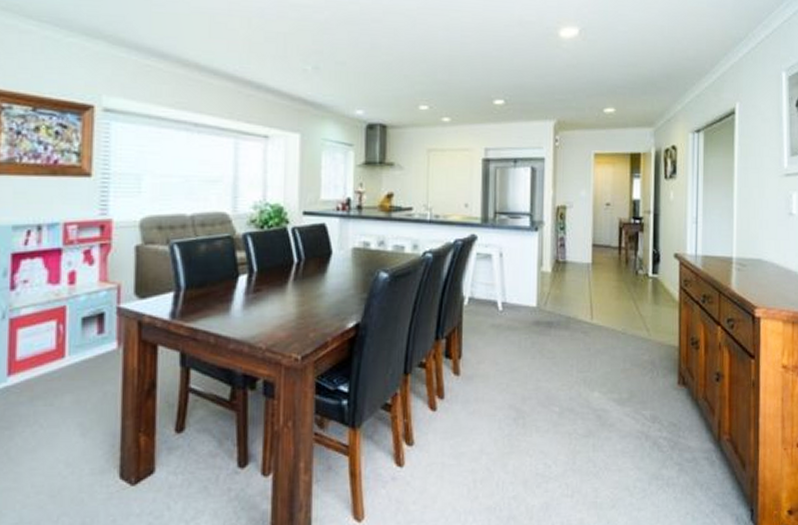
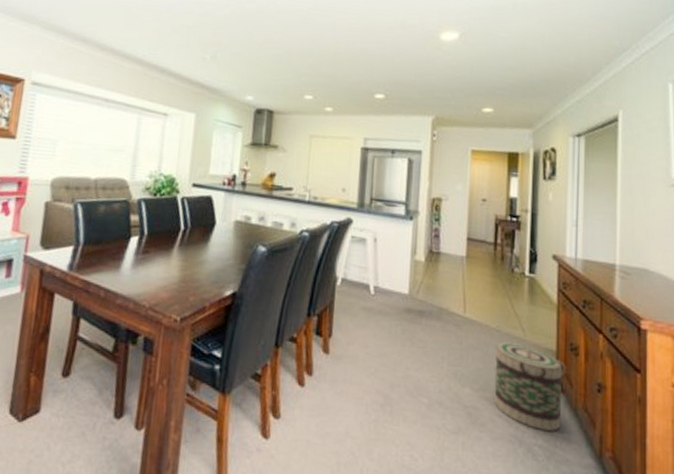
basket: none [621,343,688,424] -> present [494,341,566,432]

